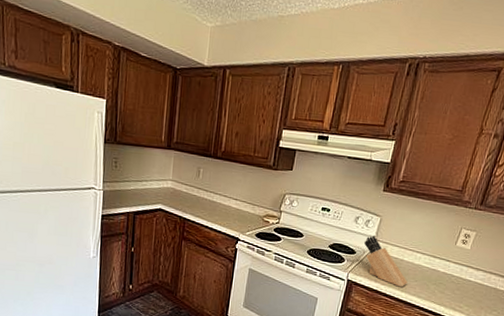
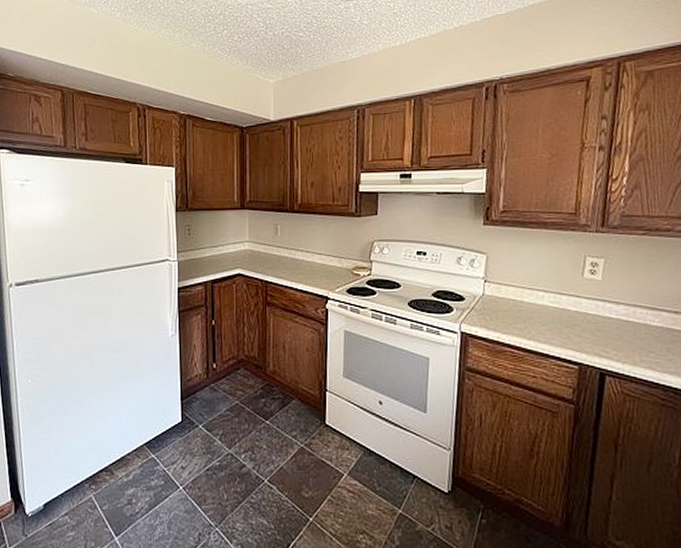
knife block: present [364,235,408,287] -> none [473,276,534,335]

